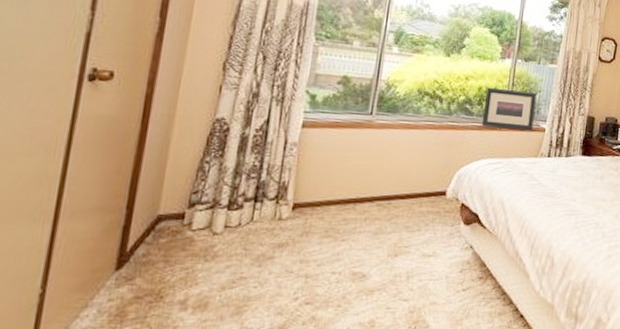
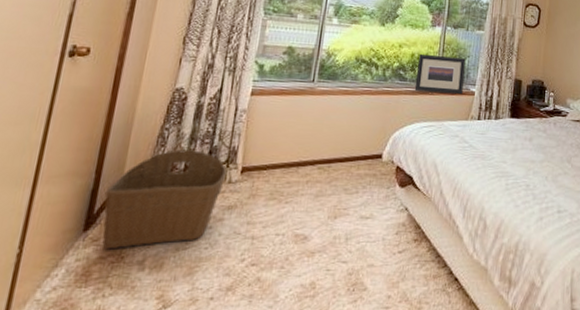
wicker basket: none [137,184,277,289] -> present [102,149,228,249]

